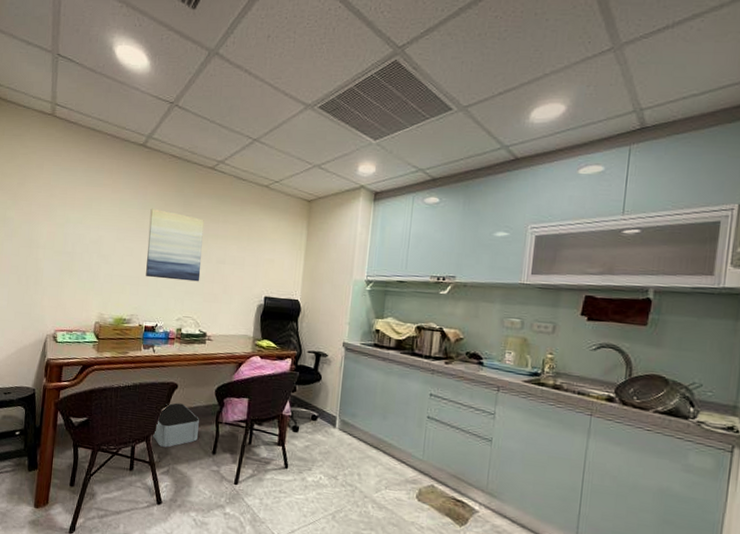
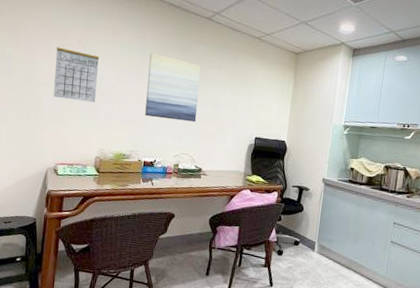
calendar: none [53,207,99,264] -> present [53,47,100,103]
storage bin: present [152,402,199,448] -> none [150,230,194,271]

